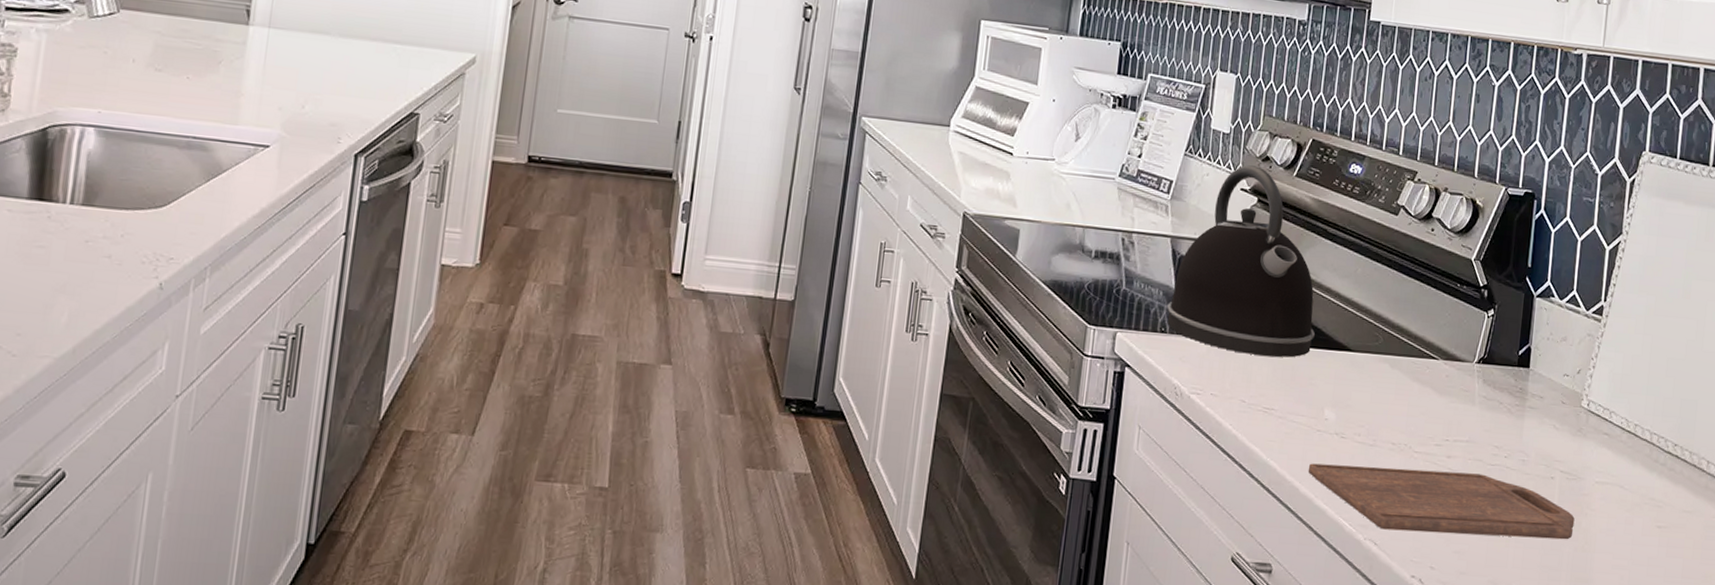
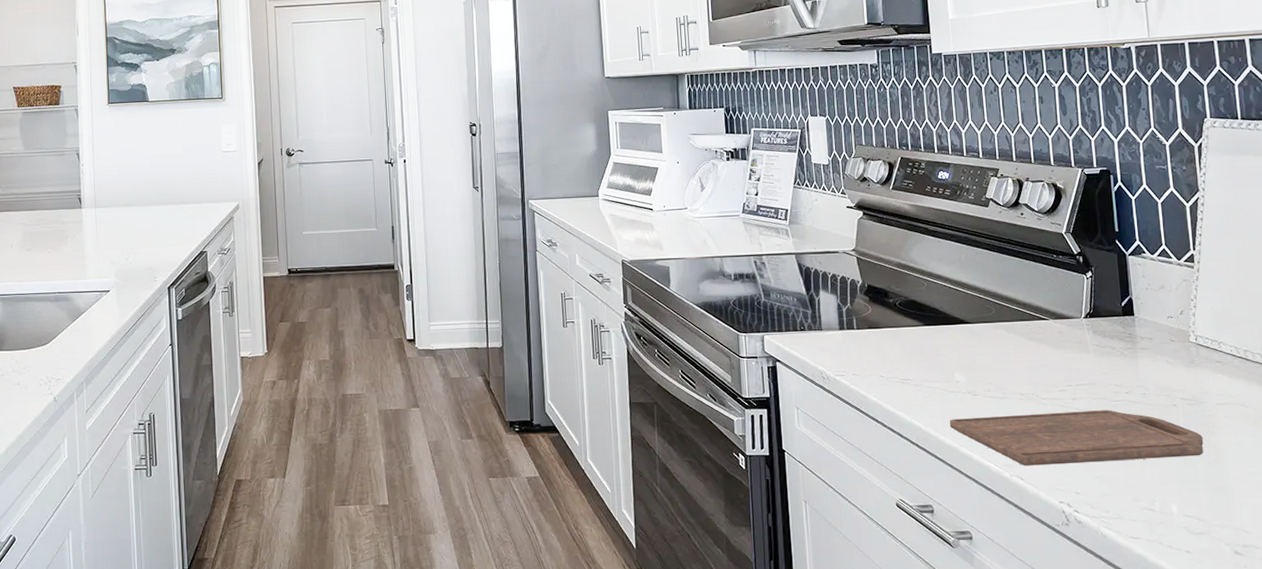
kettle: present [1167,165,1315,358] -> none [802,186,934,338]

